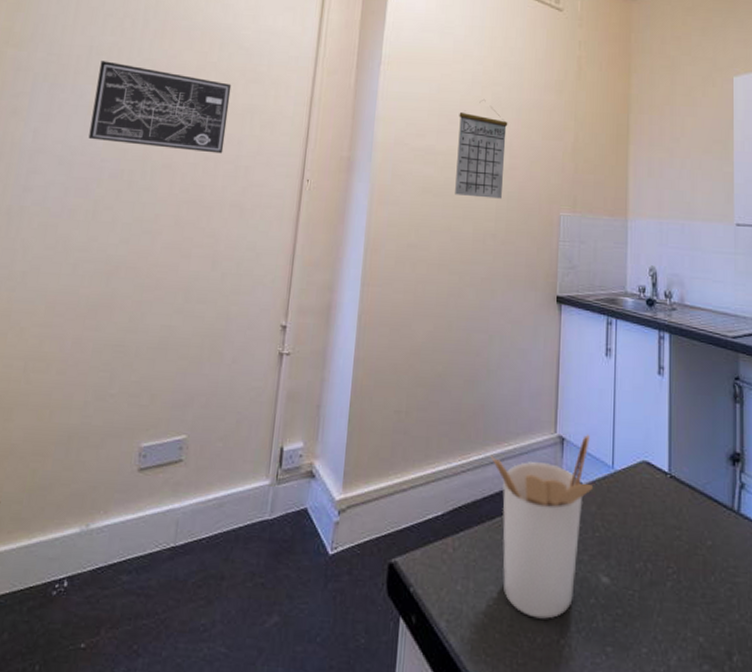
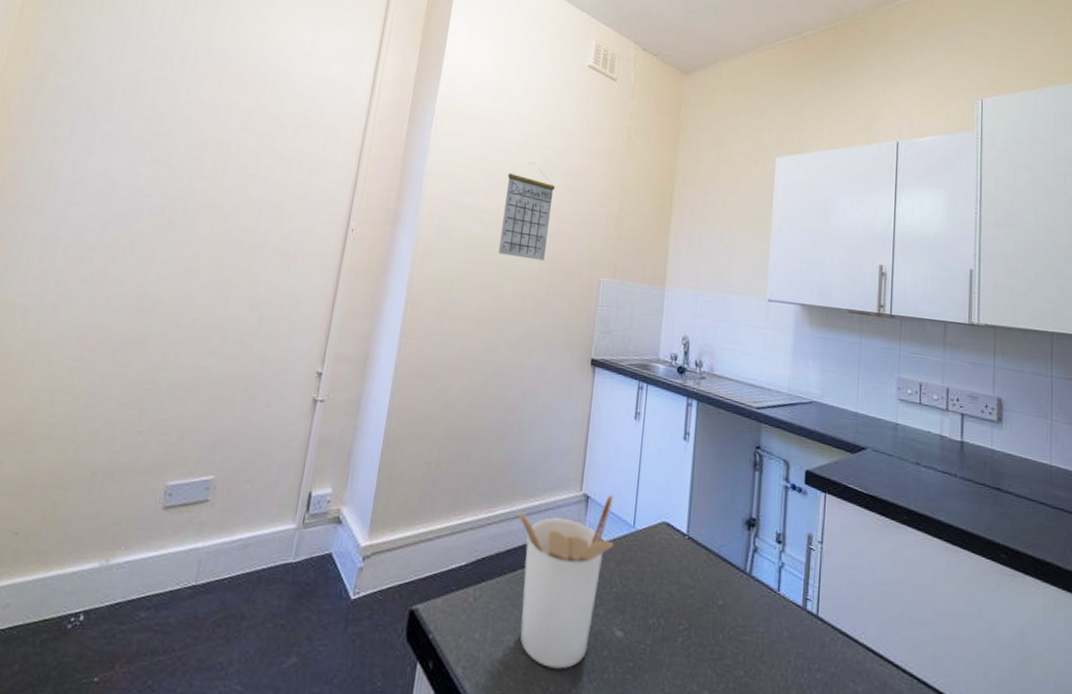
wall art: present [88,61,232,154] -> none [130,95,281,197]

